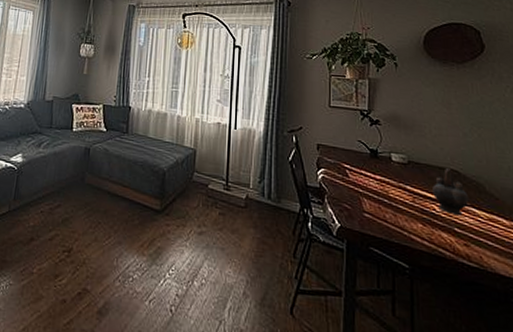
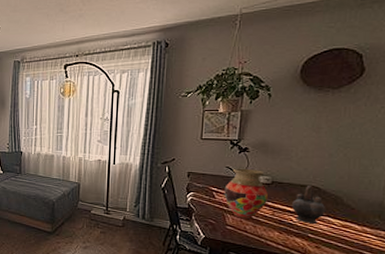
vase: none [358,142,407,205] -> present [224,168,269,218]

